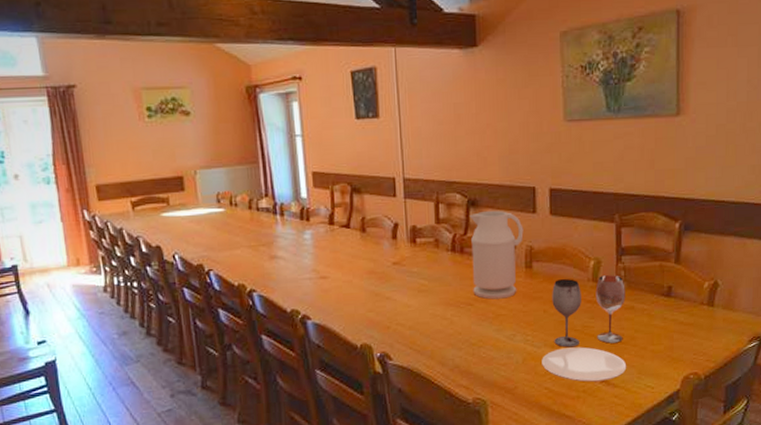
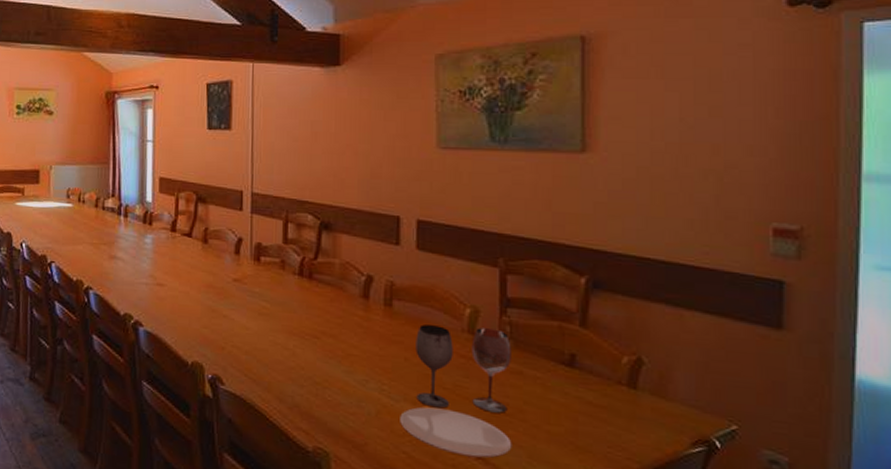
water jug: present [469,210,524,300] -> none [320,236,384,337]

